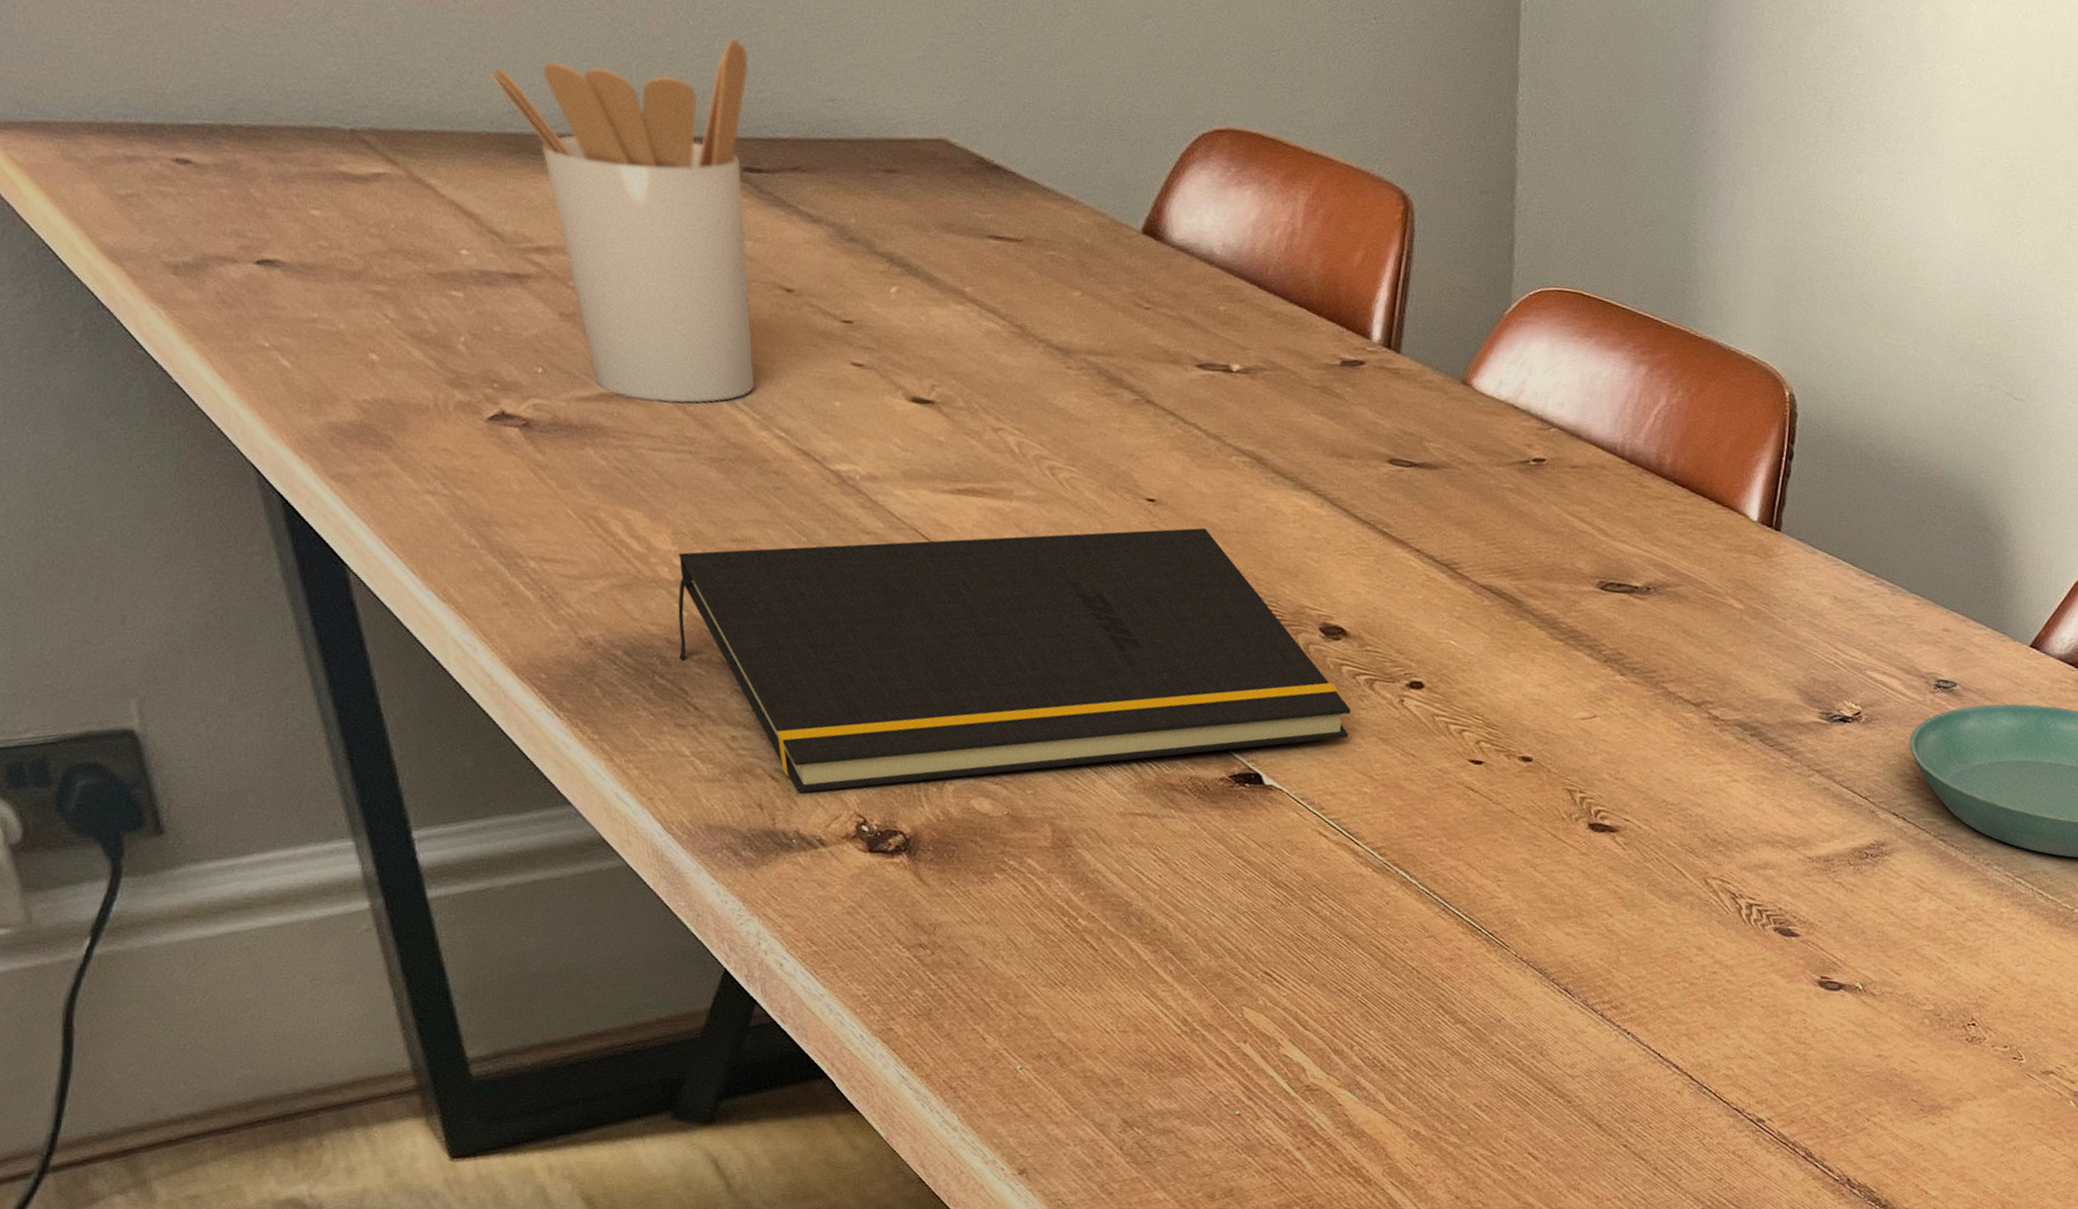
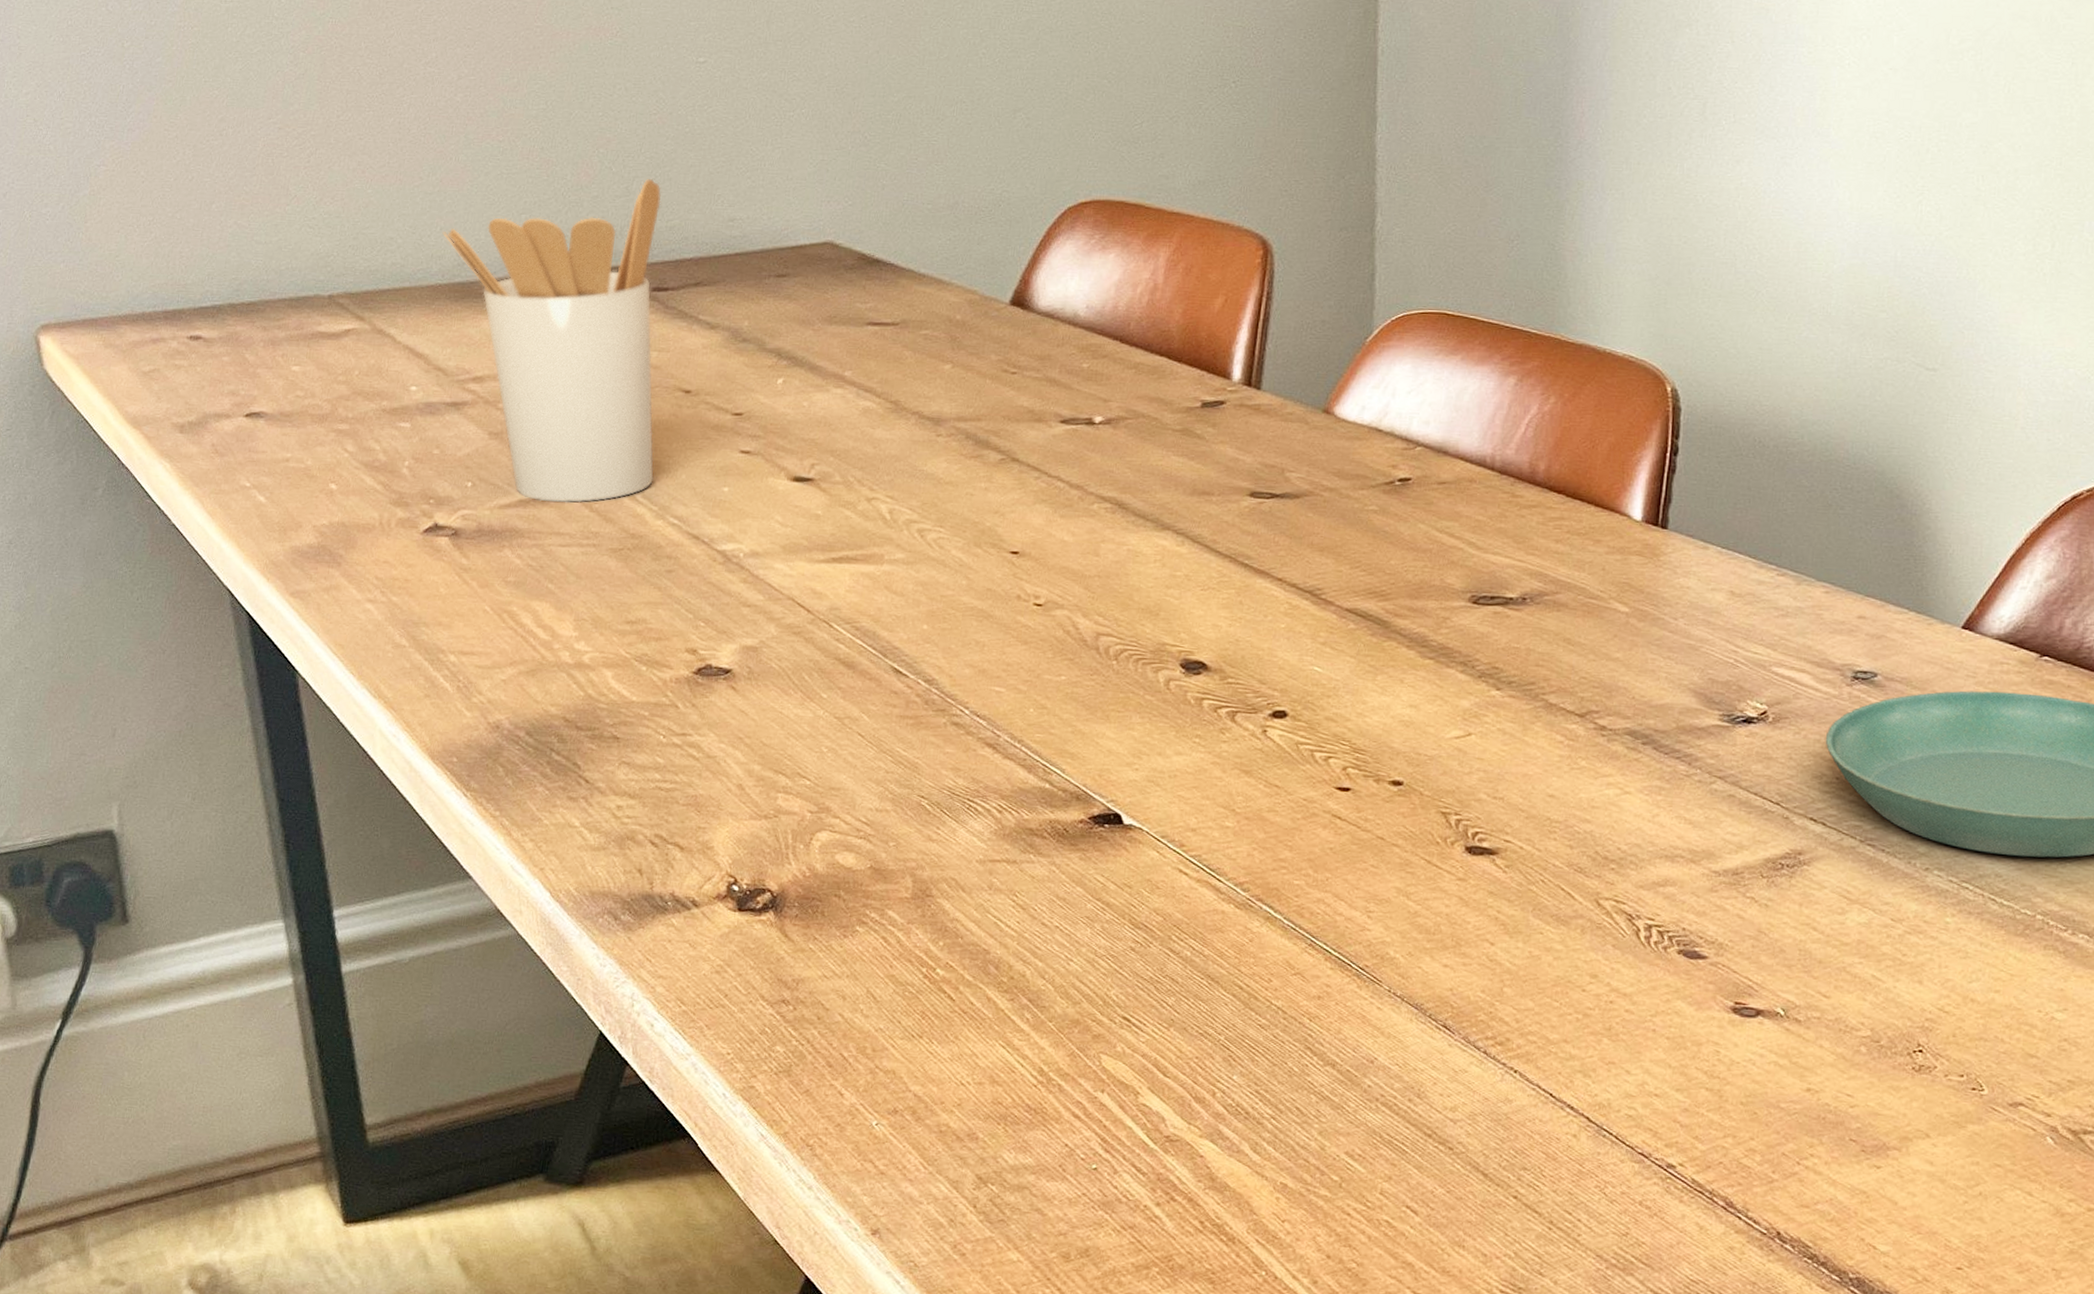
notepad: present [678,528,1351,793] -> none [574,575,1213,857]

